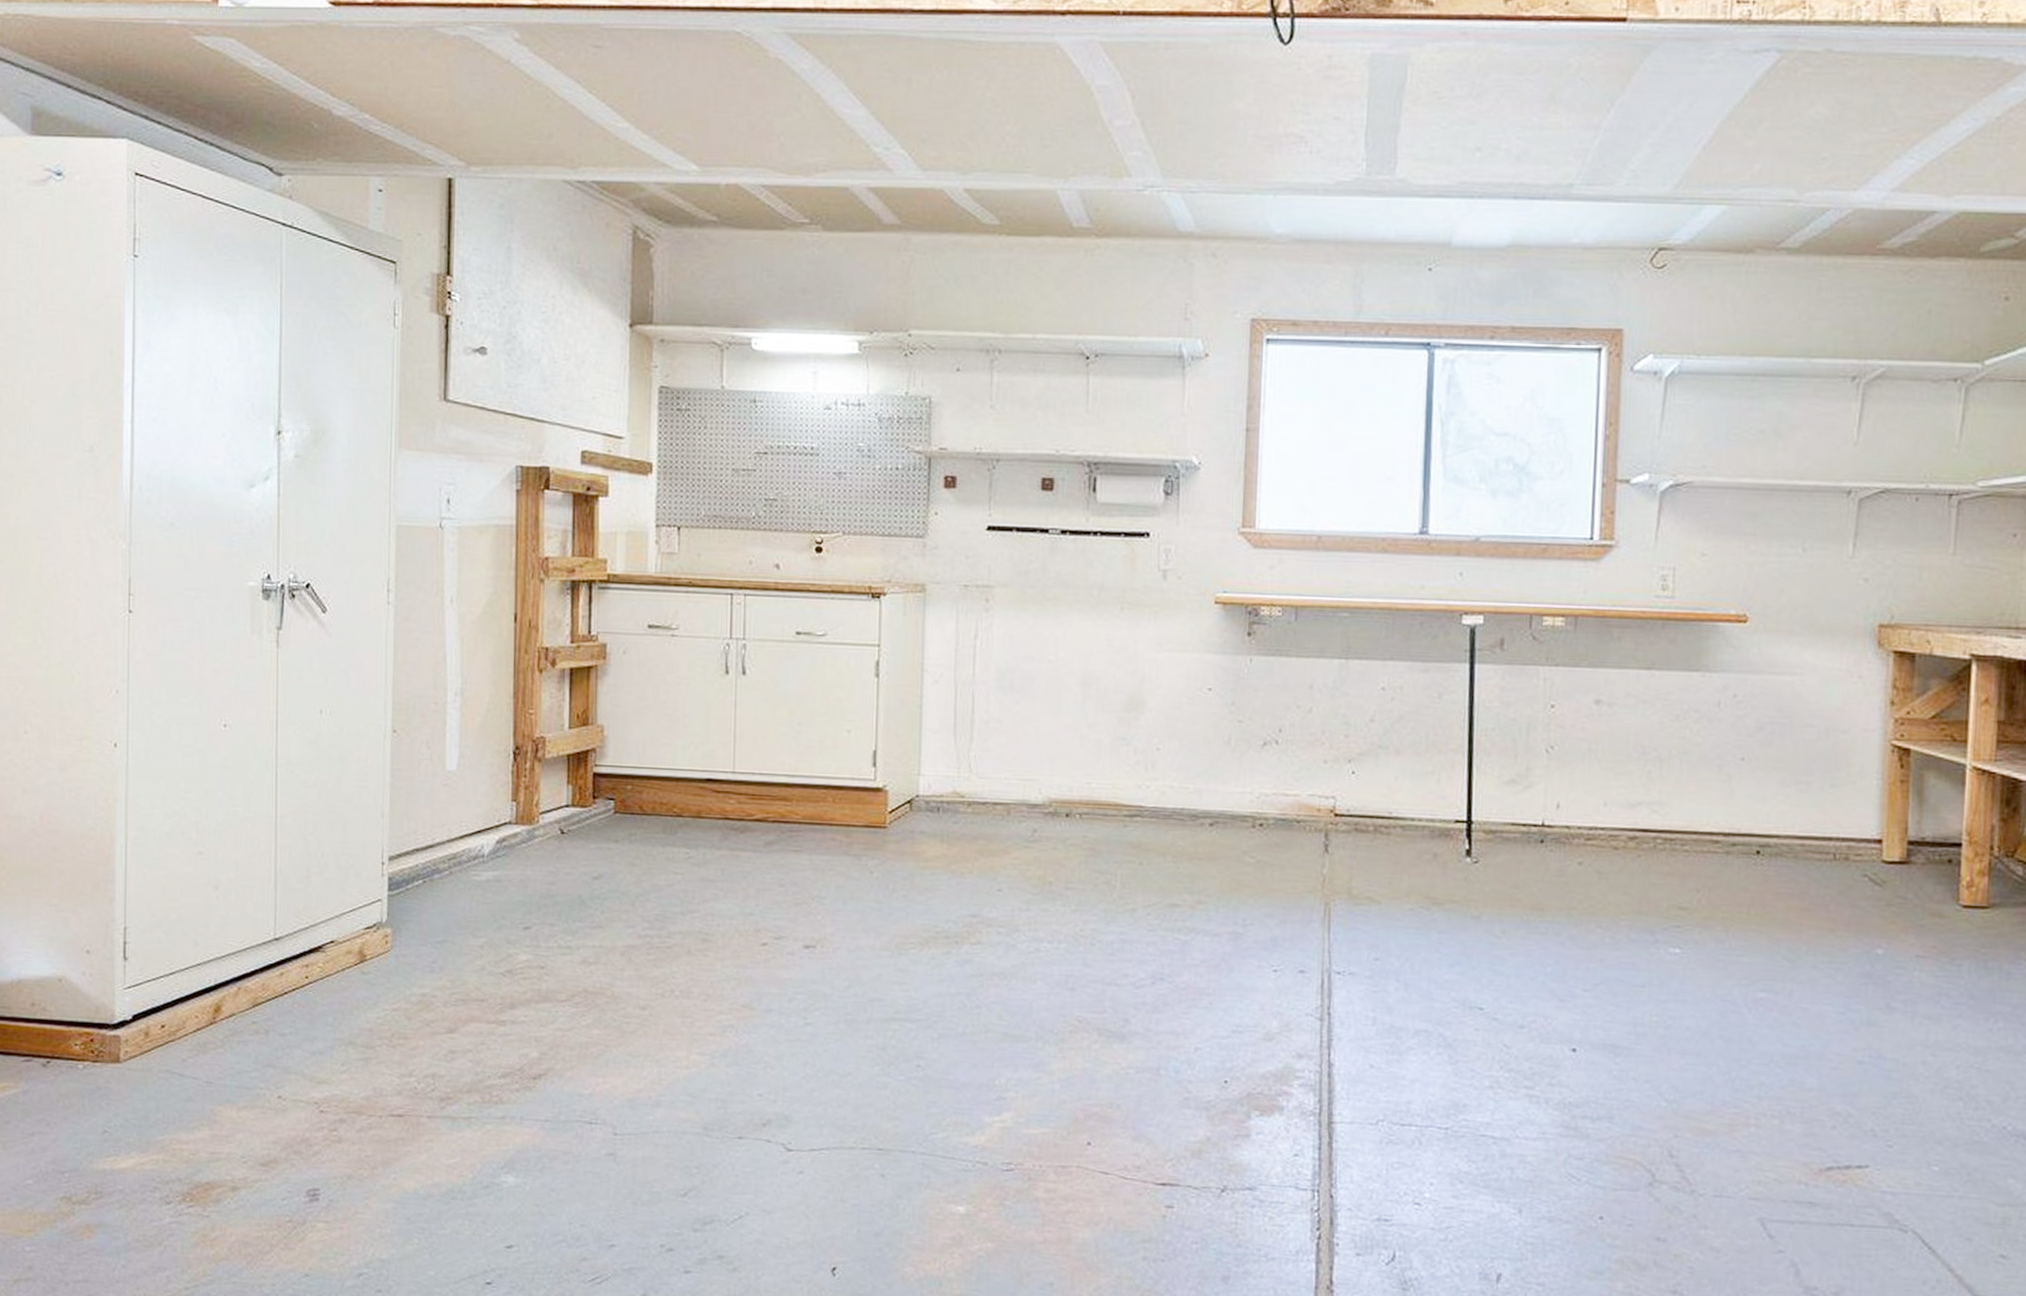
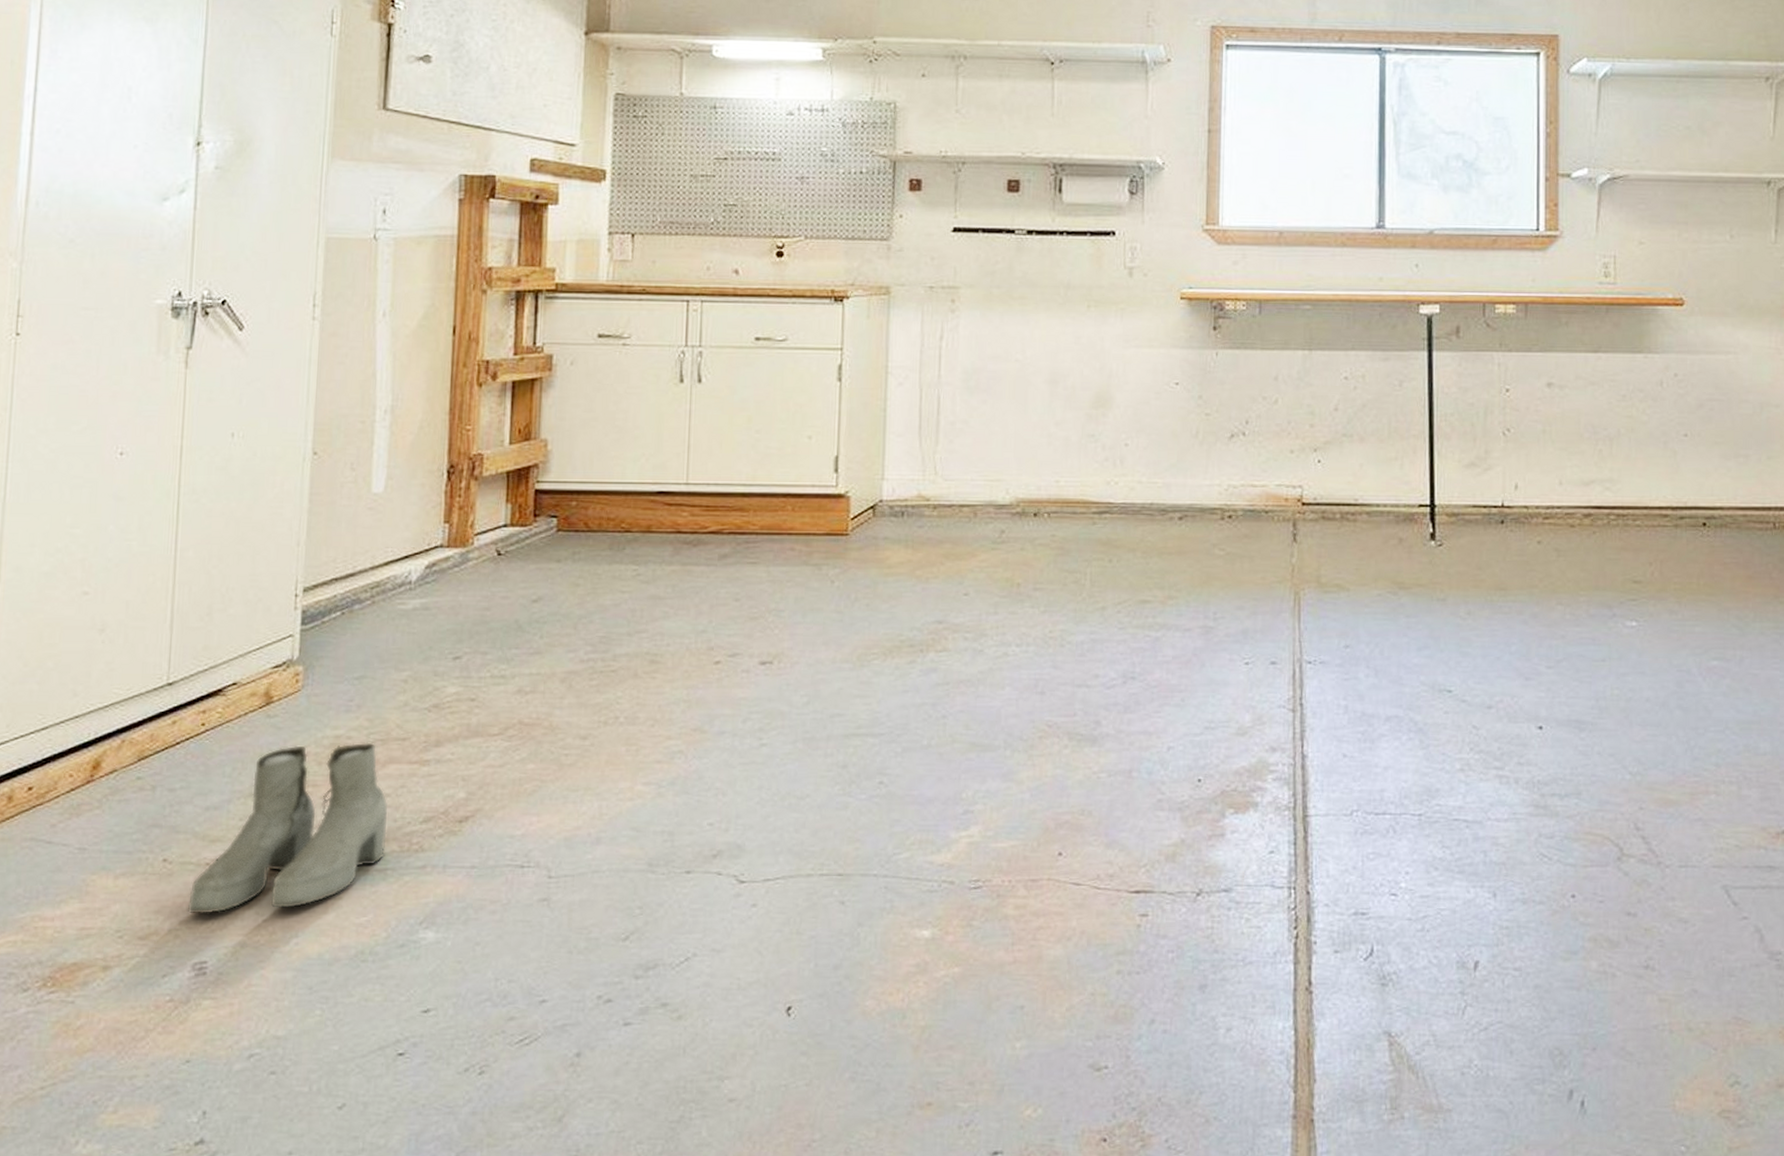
boots: none [300,1001,470,1148] -> present [187,742,388,914]

